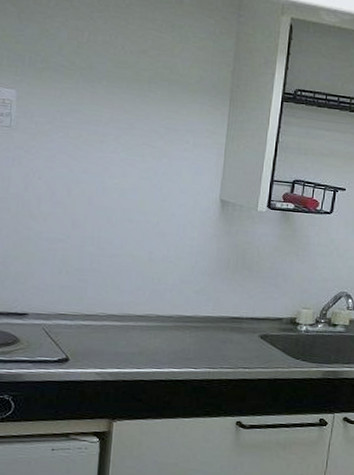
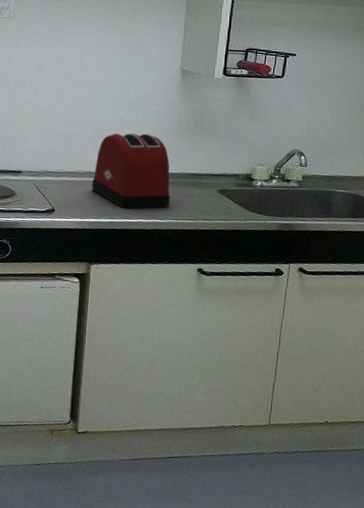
toaster: none [114,270,207,357] -> present [92,133,171,209]

